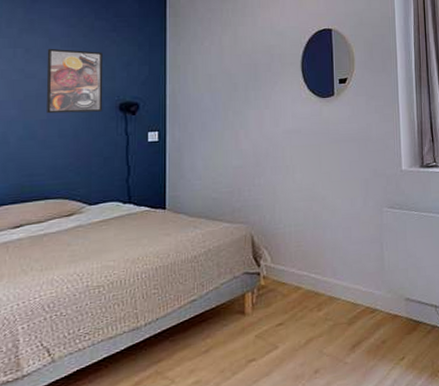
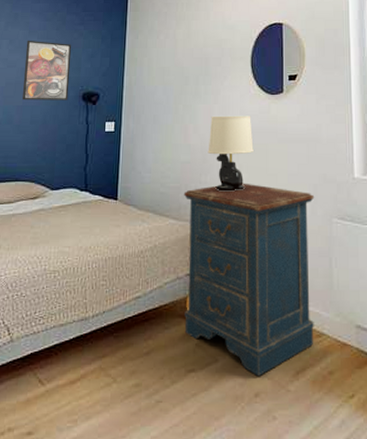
dresser: none [237,182,368,356] -> present [183,183,315,377]
table lamp: none [260,118,307,192] -> present [207,115,254,192]

